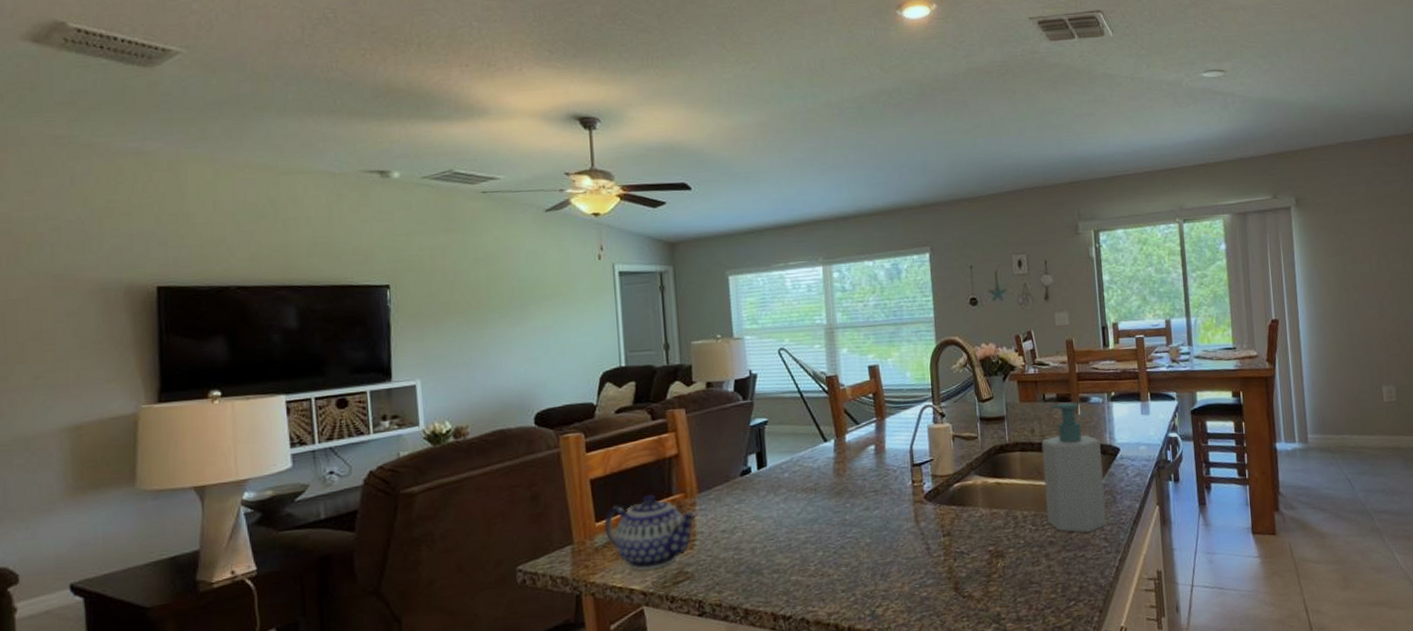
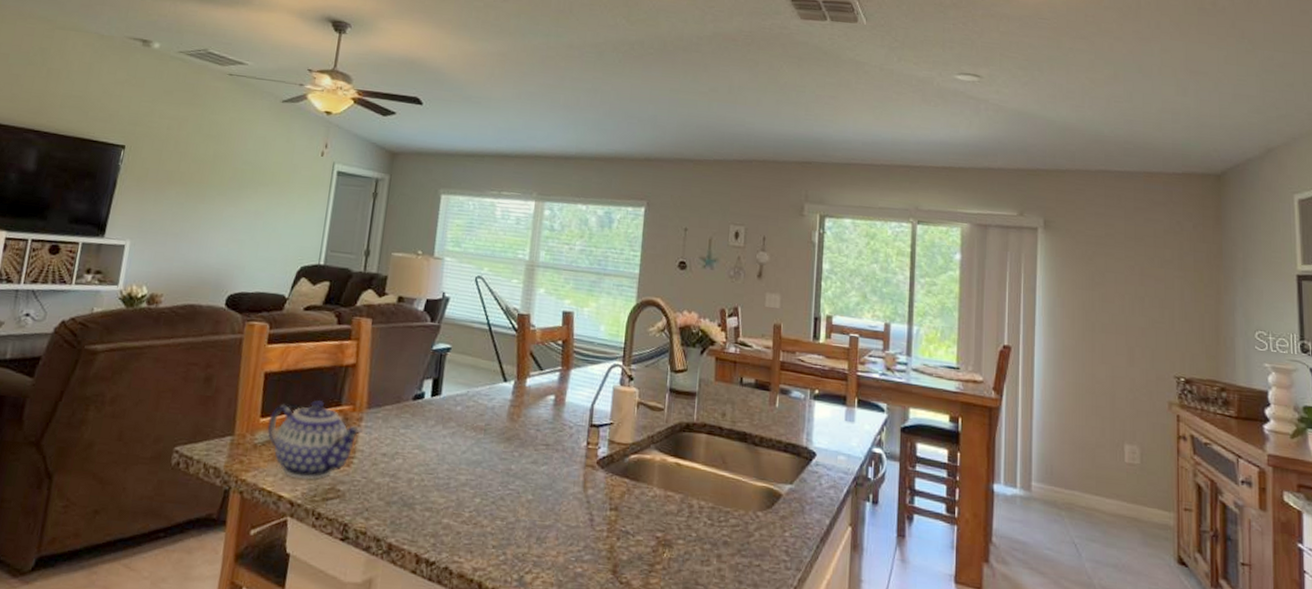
soap bottle: present [1041,402,1107,533] -> none [725,390,796,541]

